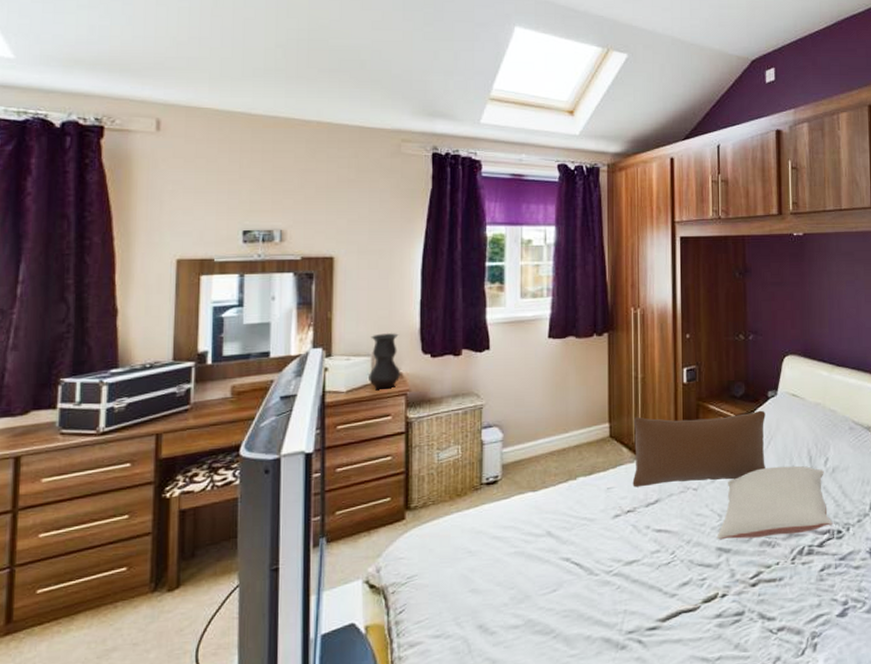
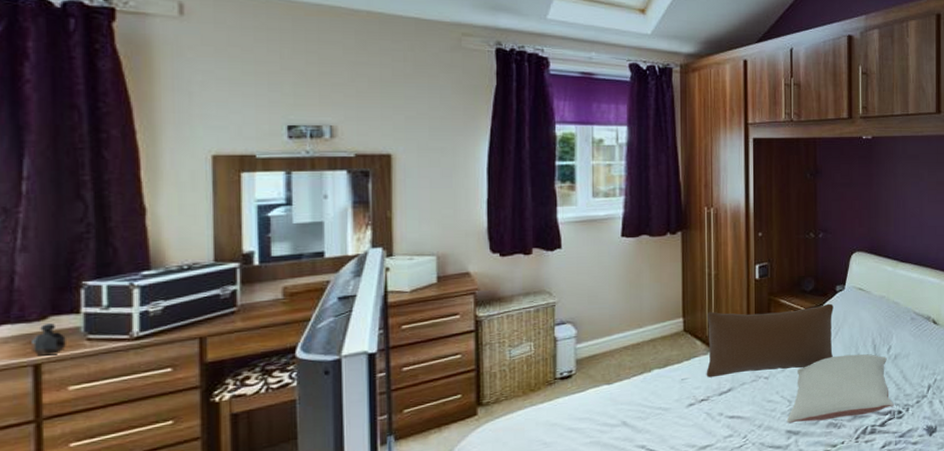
perfume bottle: none [13,418,43,449] -> present [30,323,66,356]
vase: present [369,333,401,390] -> none [434,232,469,290]

